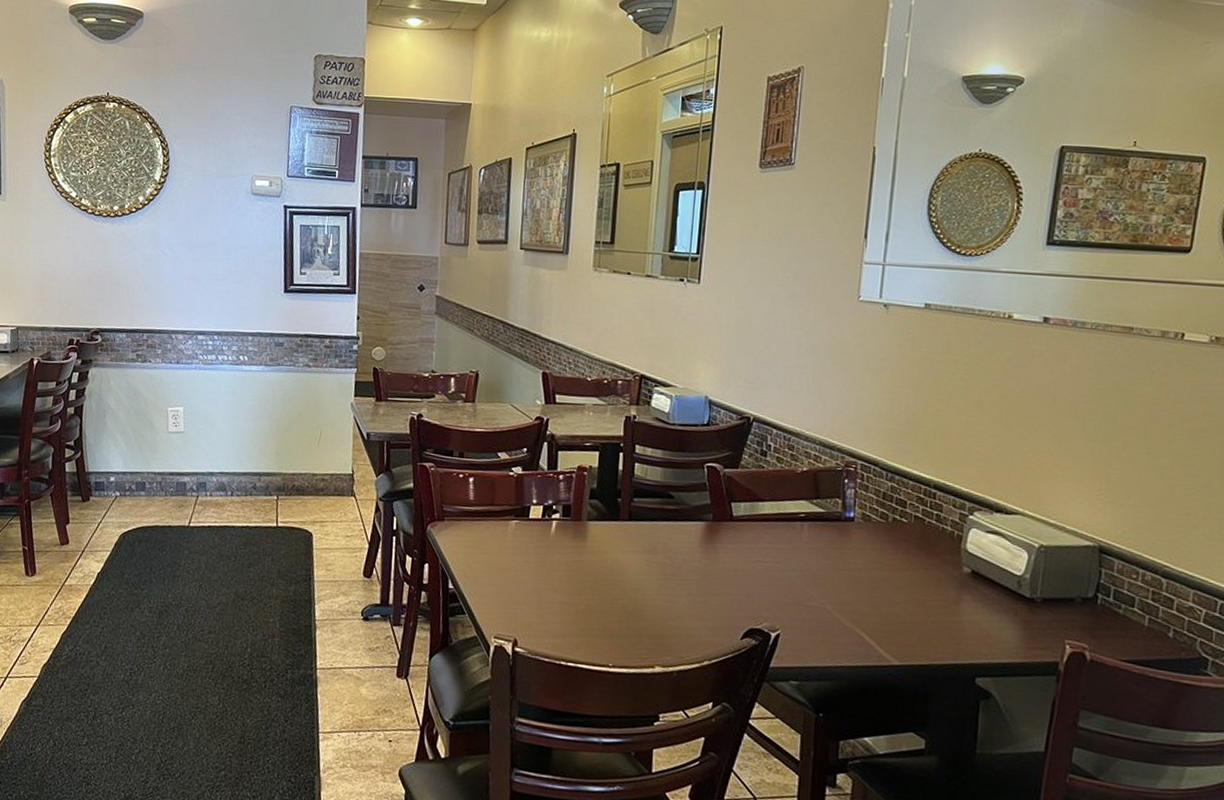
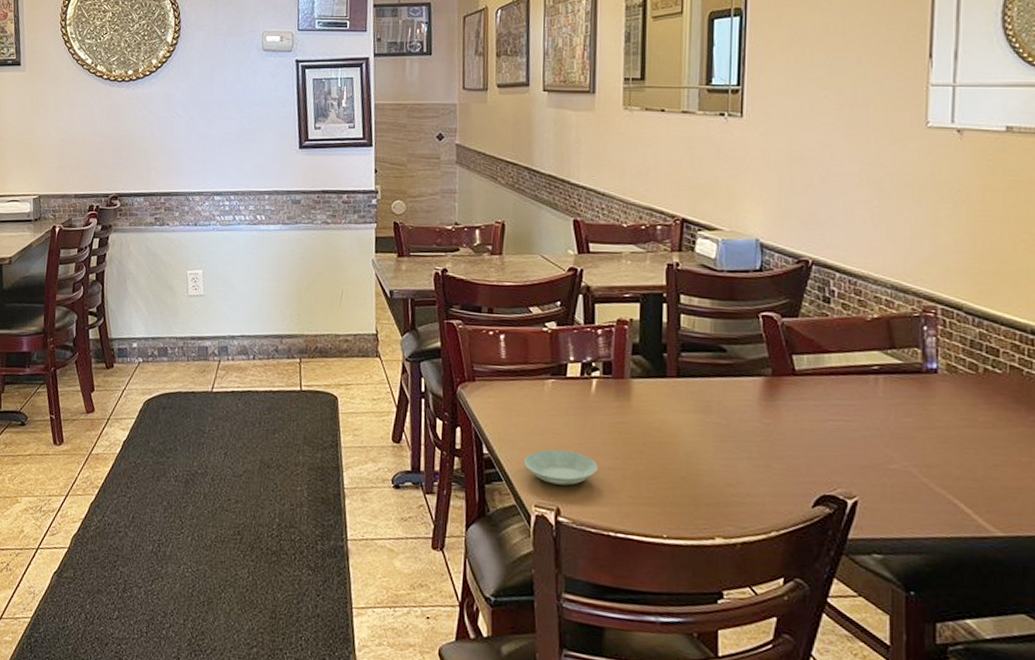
saucer: none [486,585,554,619] -> present [523,449,598,486]

